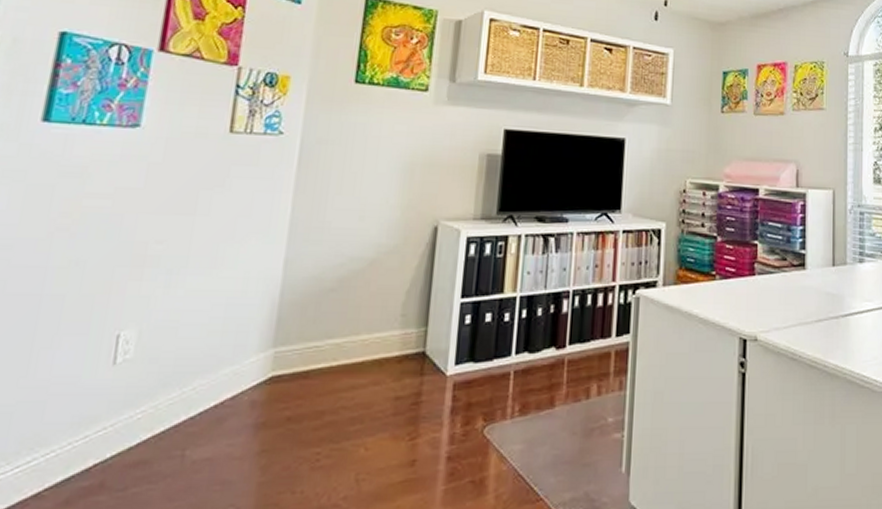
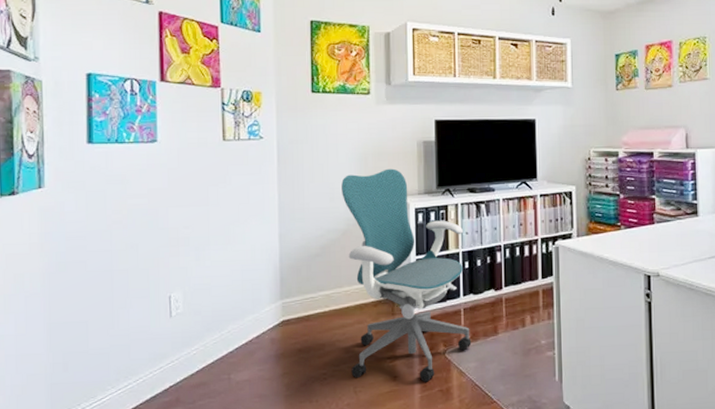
office chair: none [355,184,525,469] -> present [341,168,472,382]

